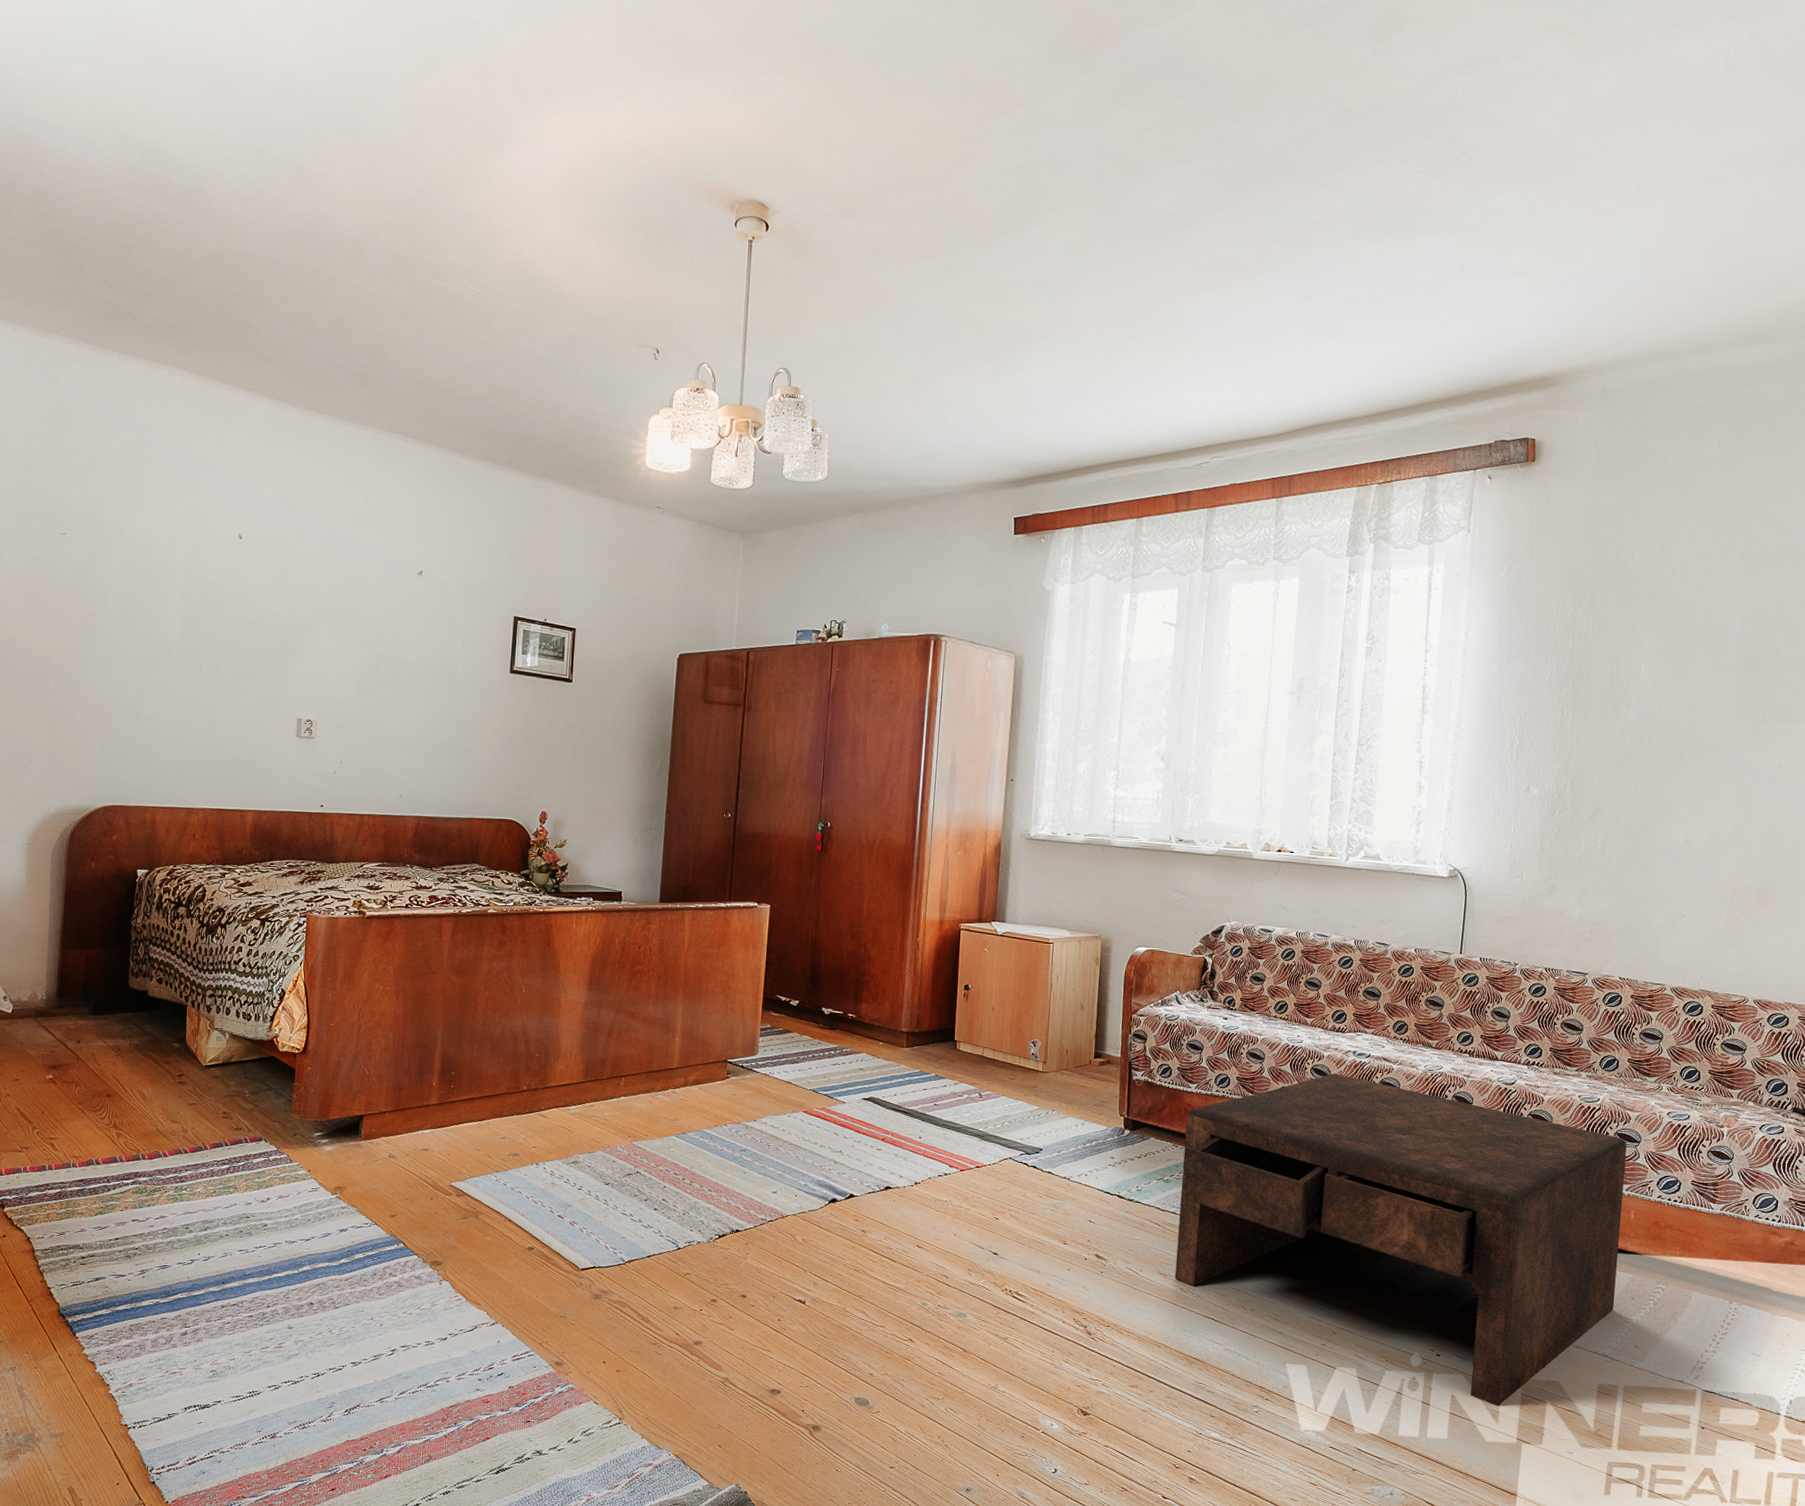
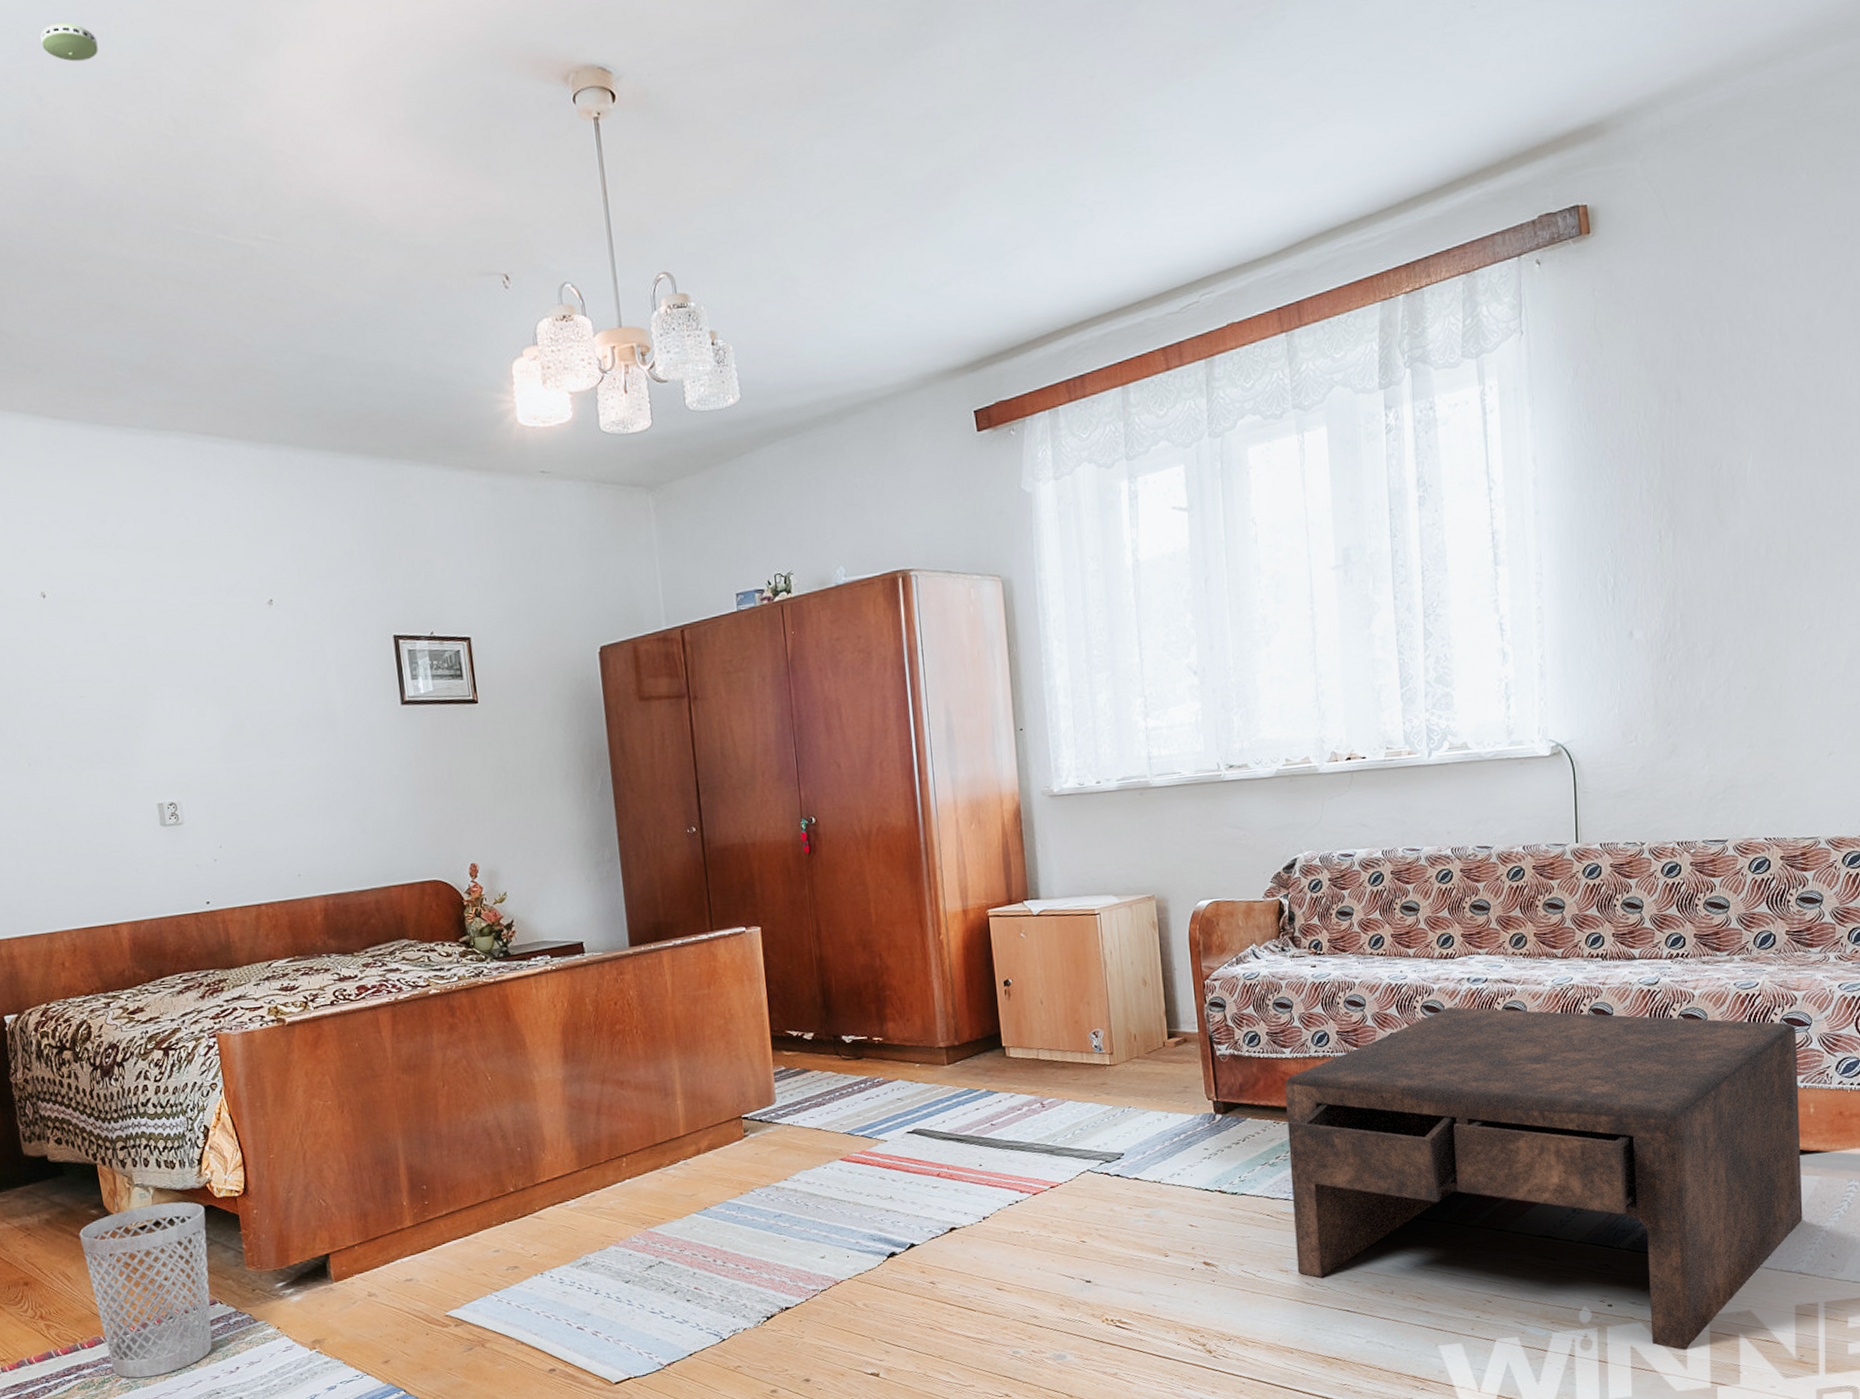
wastebasket: none [160,1047,268,1194] -> present [79,1201,212,1378]
smoke detector: none [327,100,371,132] -> present [40,22,98,62]

